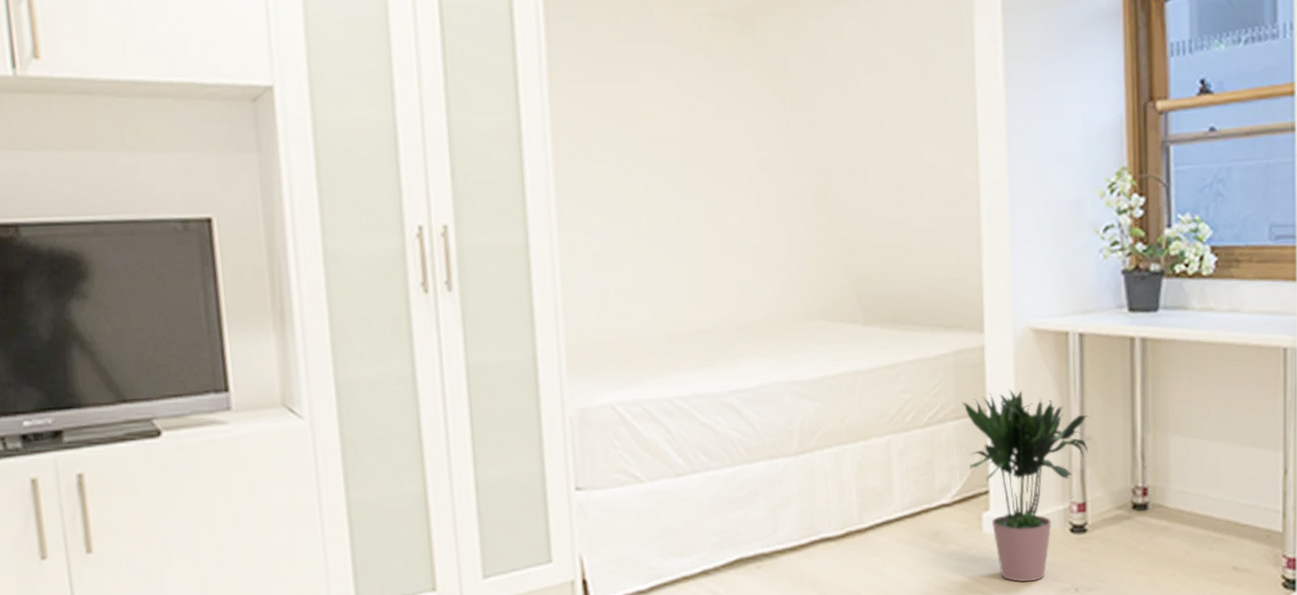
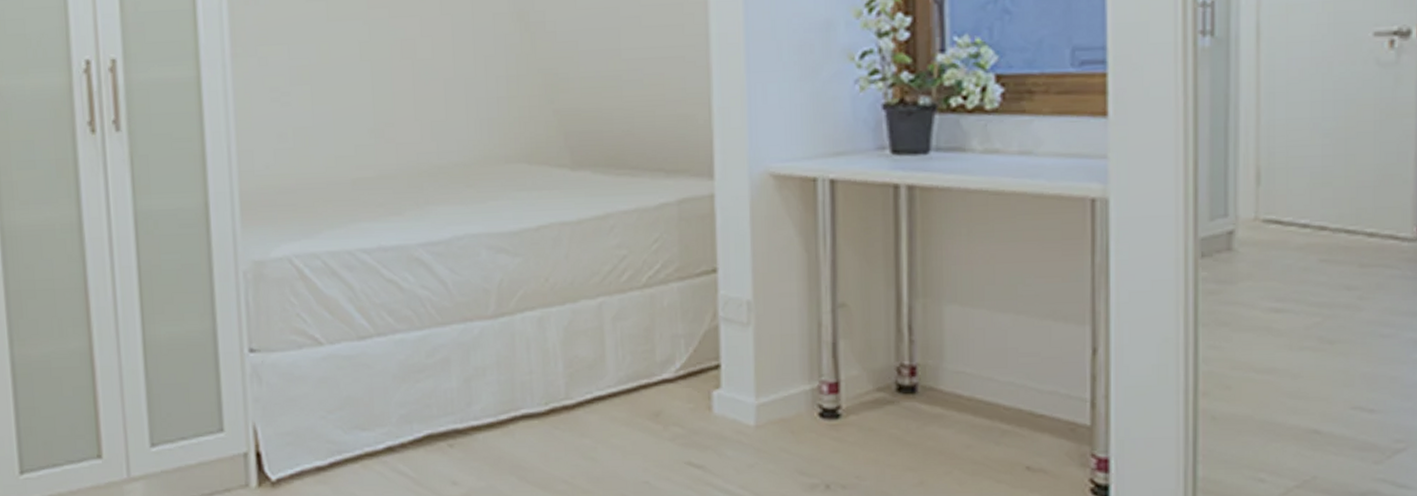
potted plant: present [962,390,1089,582] -> none [687,246,843,475]

